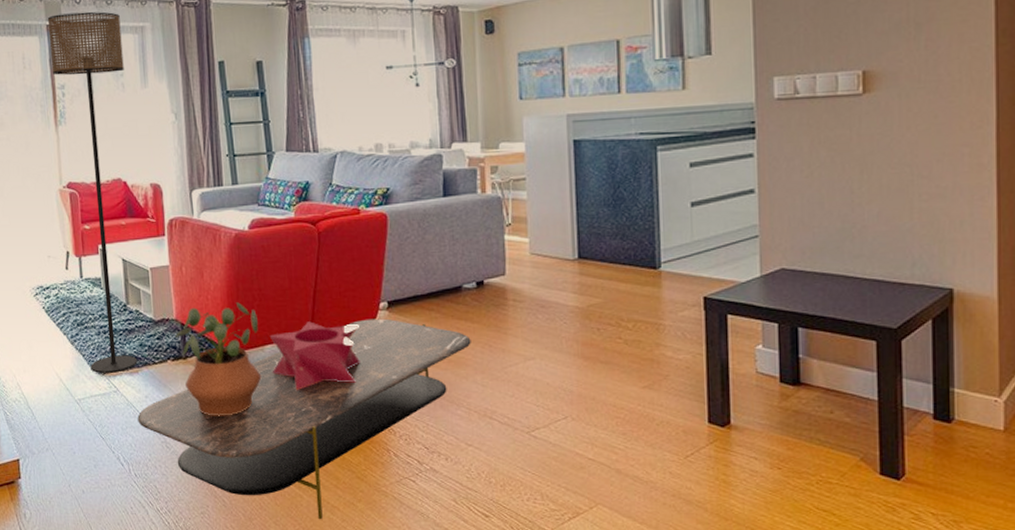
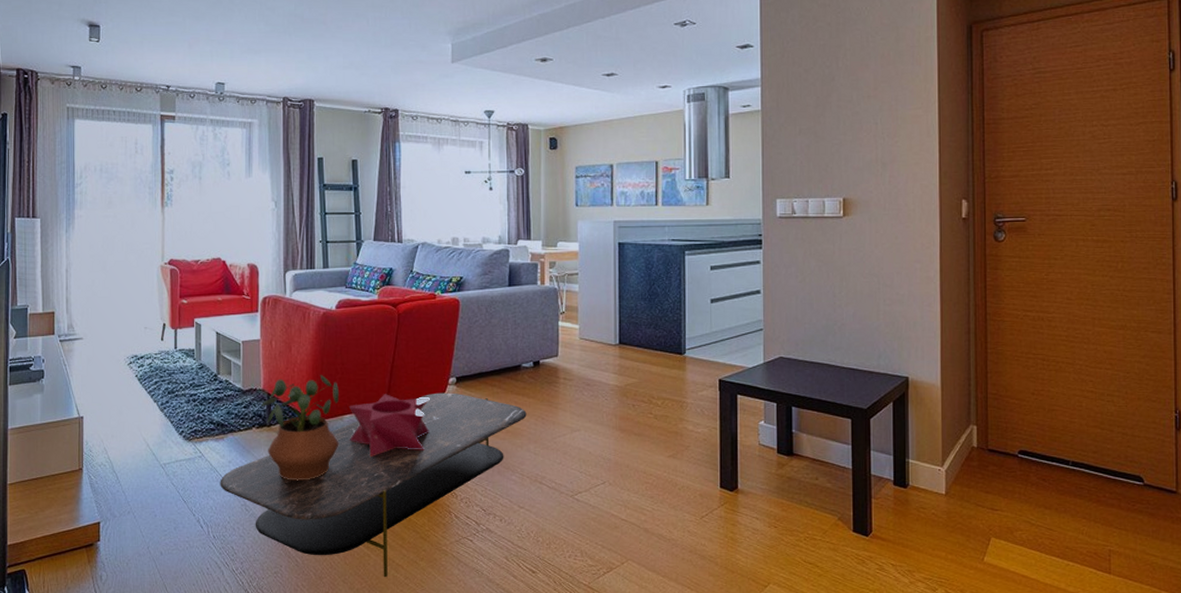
floor lamp: present [47,11,138,373] -> none [162,105,231,439]

